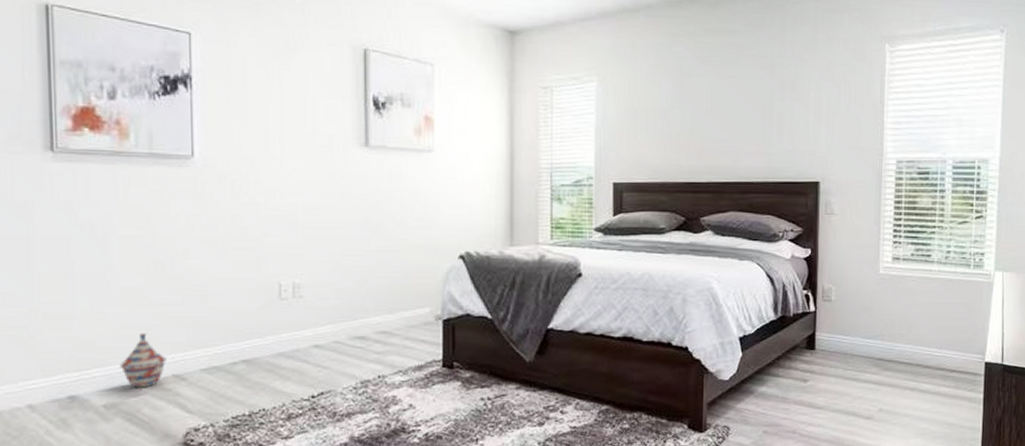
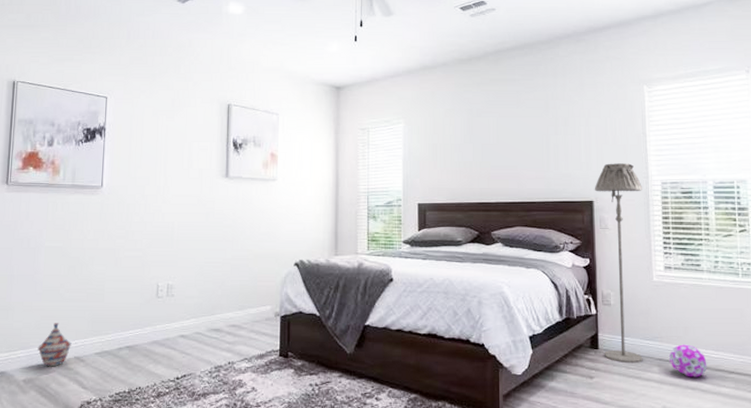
floor lamp: none [821,137,875,365] -> present [594,163,643,364]
decorative ball: none [890,342,929,378] -> present [669,344,707,378]

